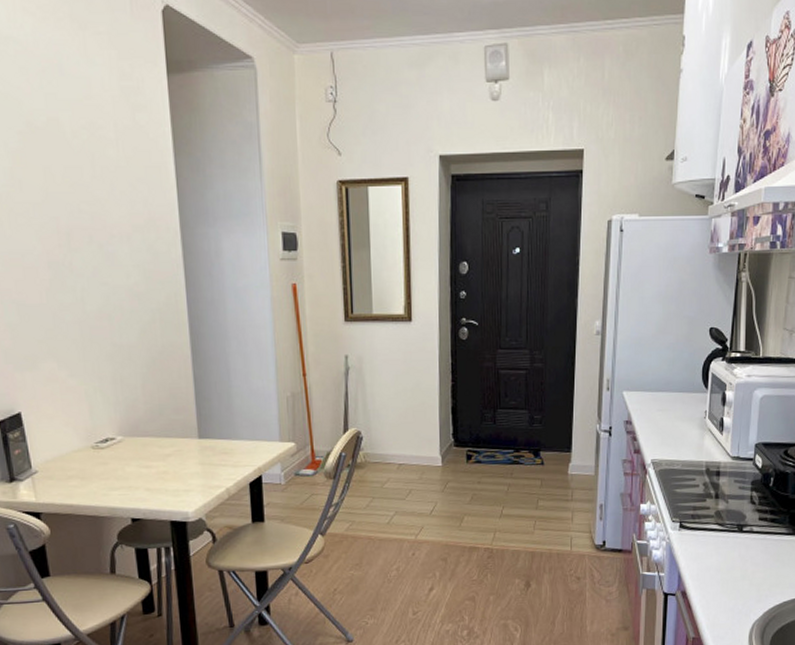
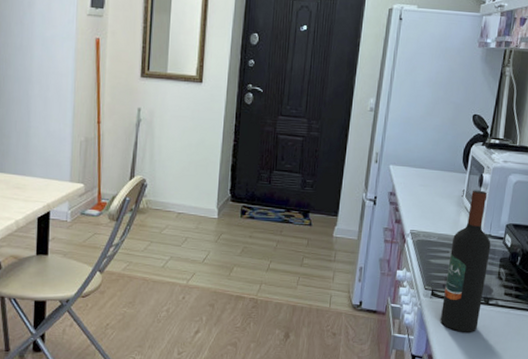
wine bottle: none [691,409,740,564] -> present [440,190,491,332]

